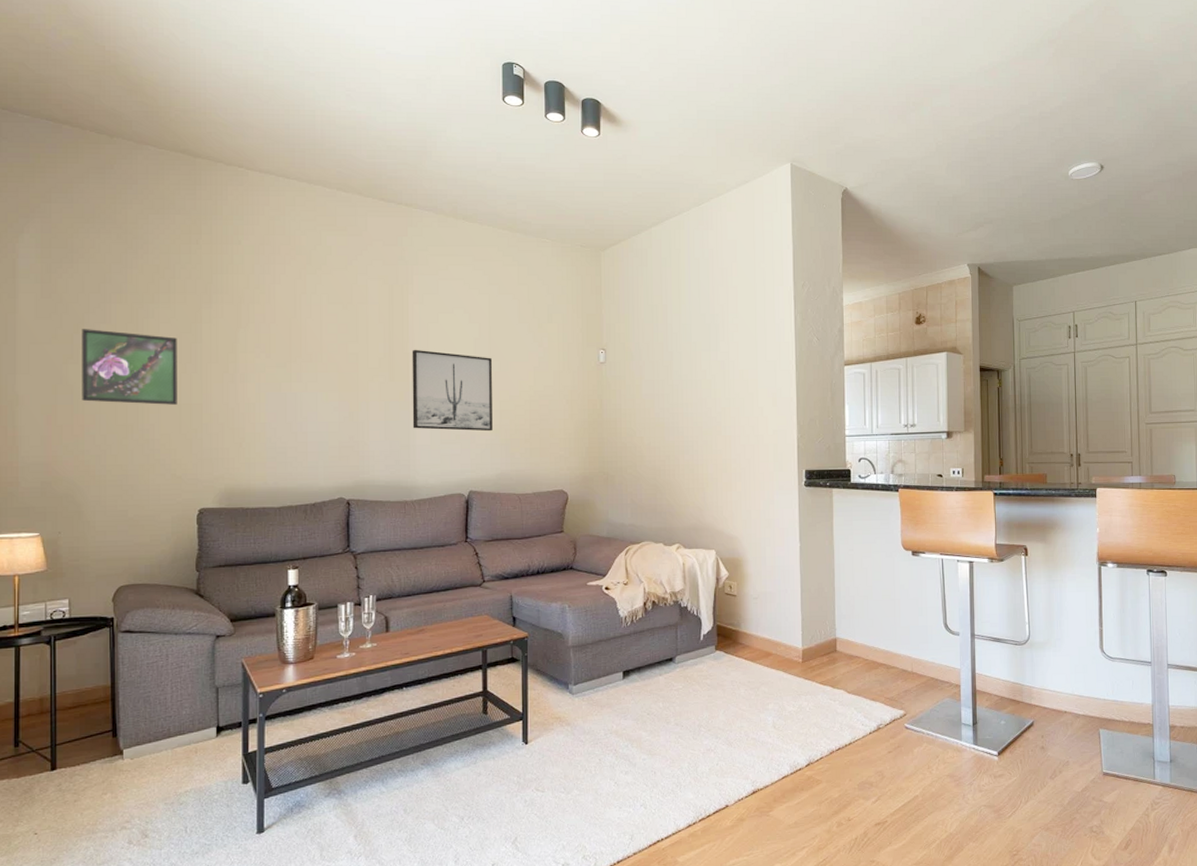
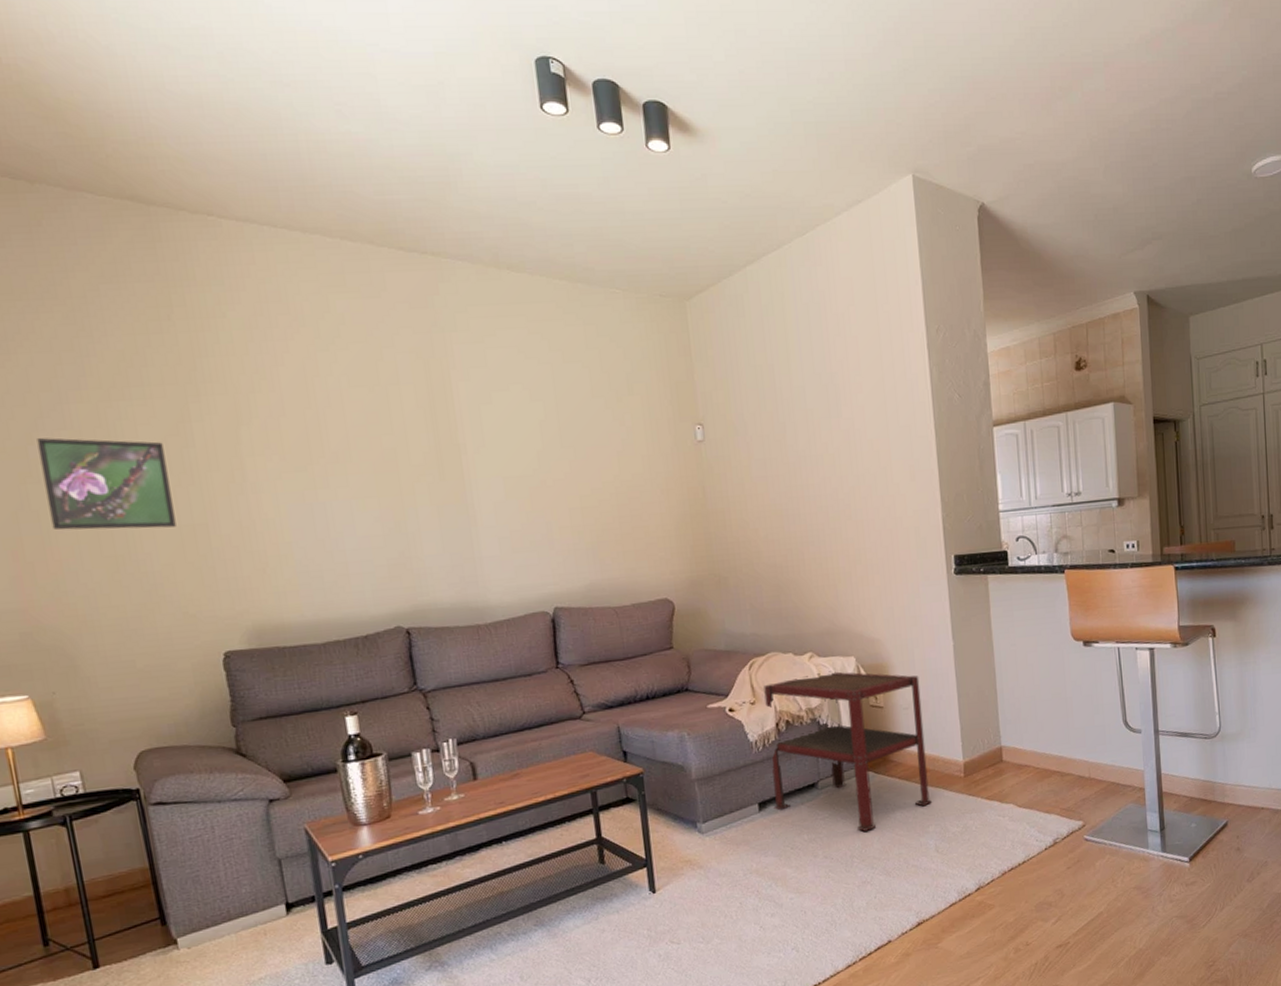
wall art: present [412,349,492,432] -> none [463,438,574,537]
side table: none [636,561,772,704] -> present [764,671,932,832]

